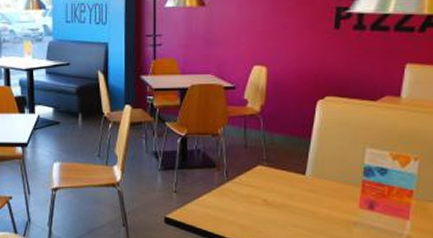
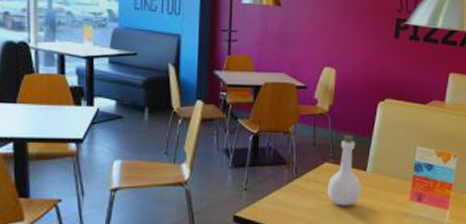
bottle: none [262,137,299,211] -> present [328,135,361,206]

